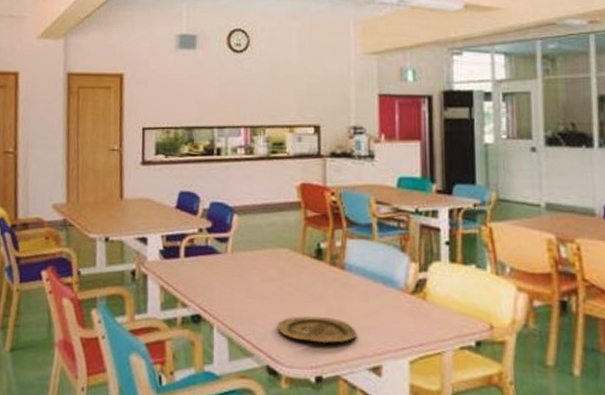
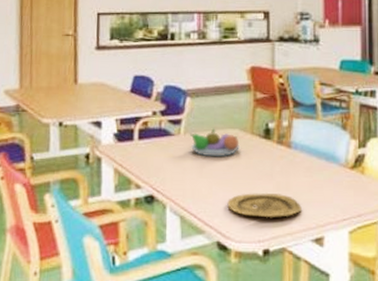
fruit bowl: none [238,247,291,277] -> present [190,128,241,157]

